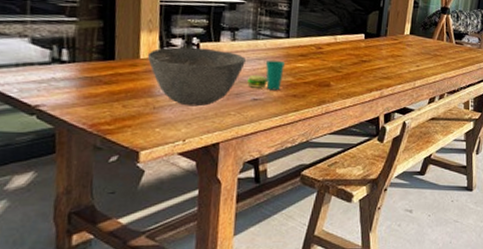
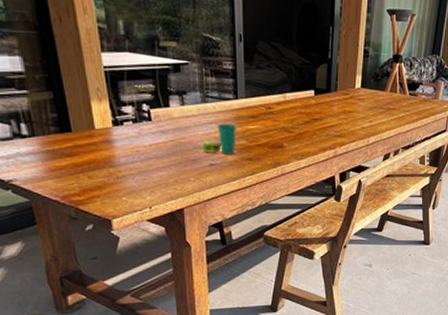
bowl: present [147,47,246,107] -> none [101,114,197,174]

